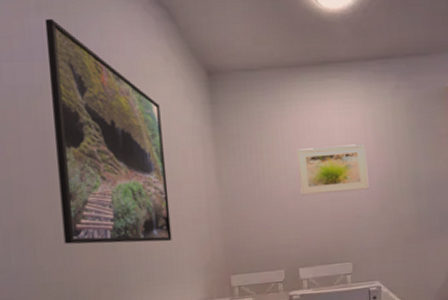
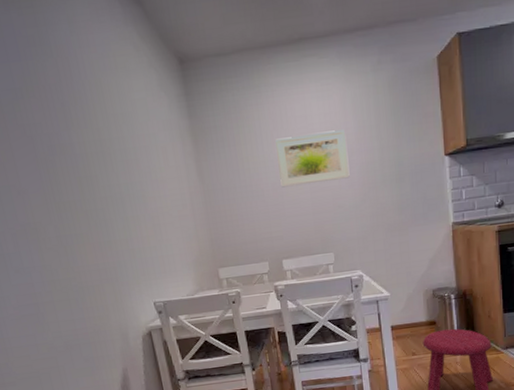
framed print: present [44,18,172,245] -> none [13,13,161,244]

